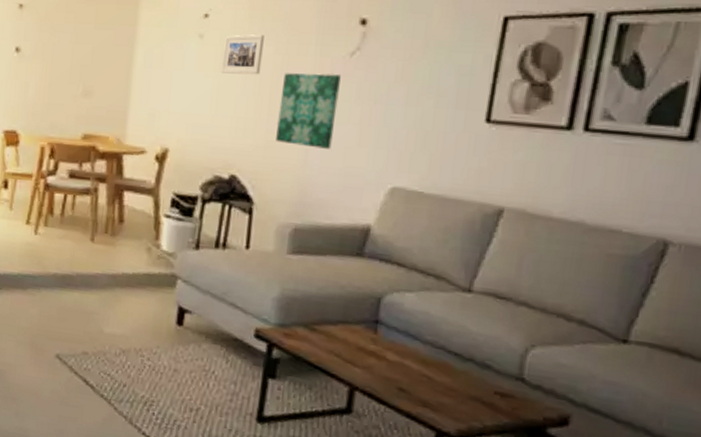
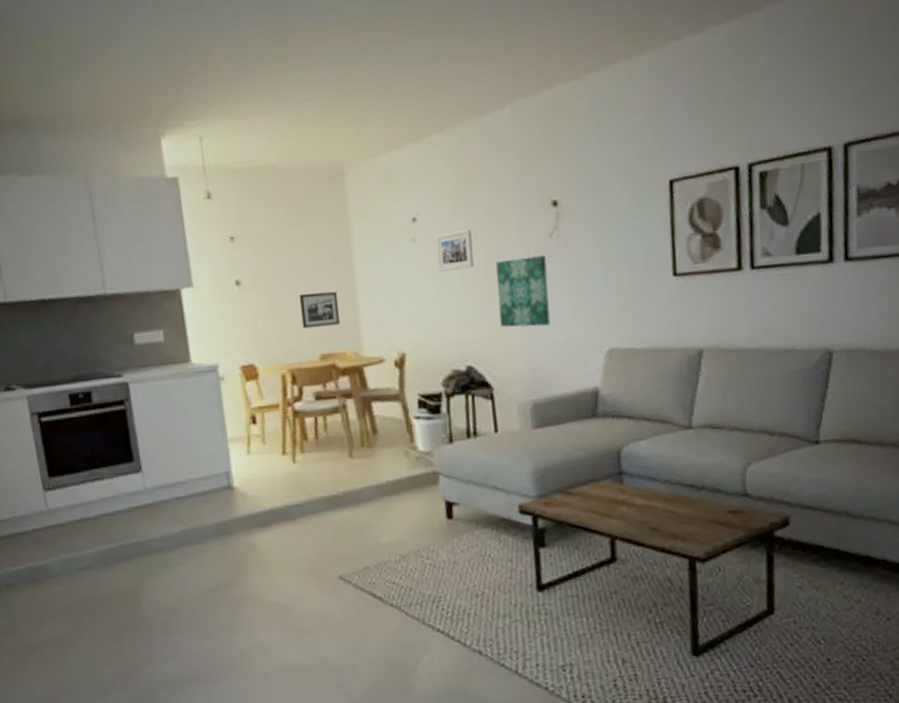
picture frame: none [71,71,112,108] -> present [299,291,341,329]

